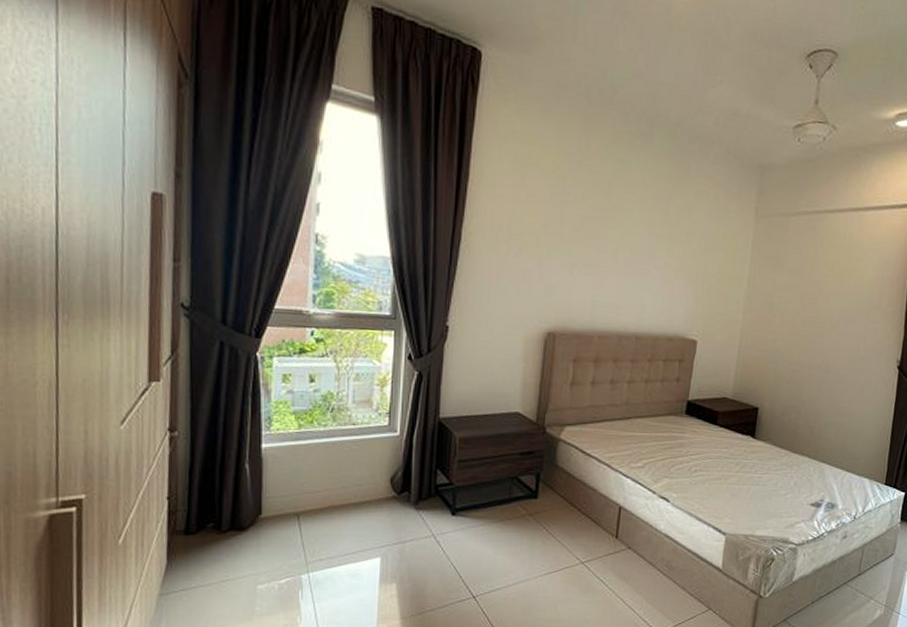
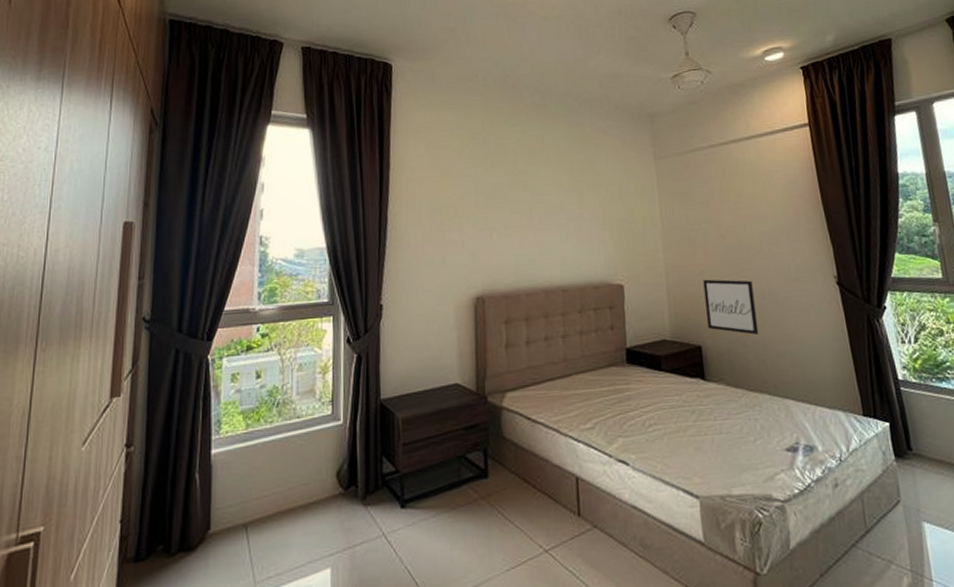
wall art: none [769,346,821,404] -> present [703,279,759,335]

